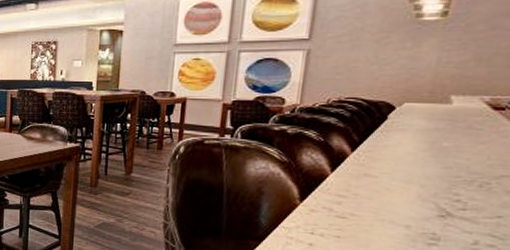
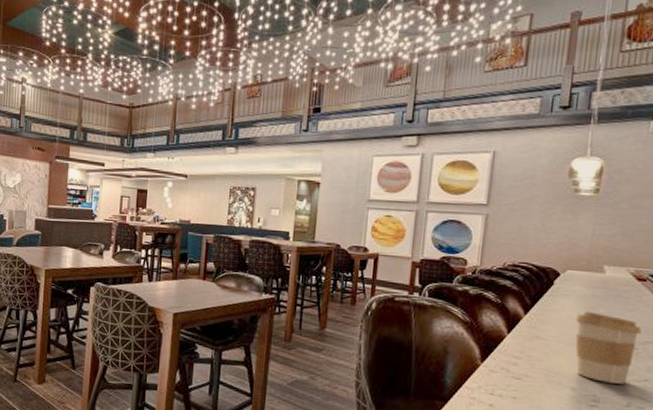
coffee cup: none [412,145,497,222] -> present [575,311,642,385]

